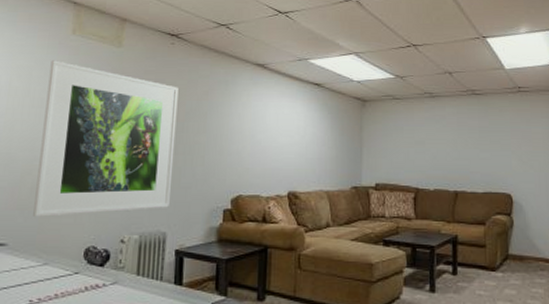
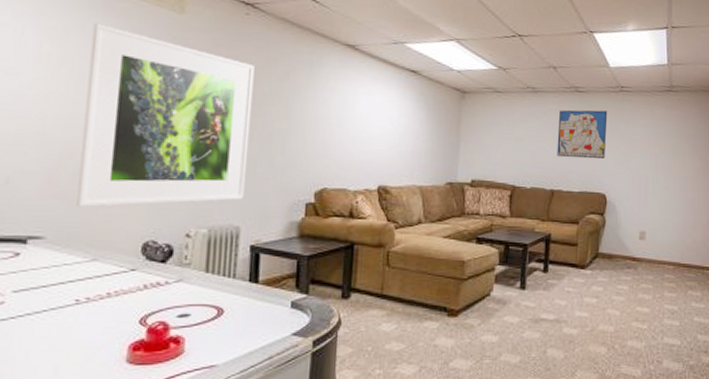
wall art: none [457,111,508,160] -> present [557,110,608,160]

